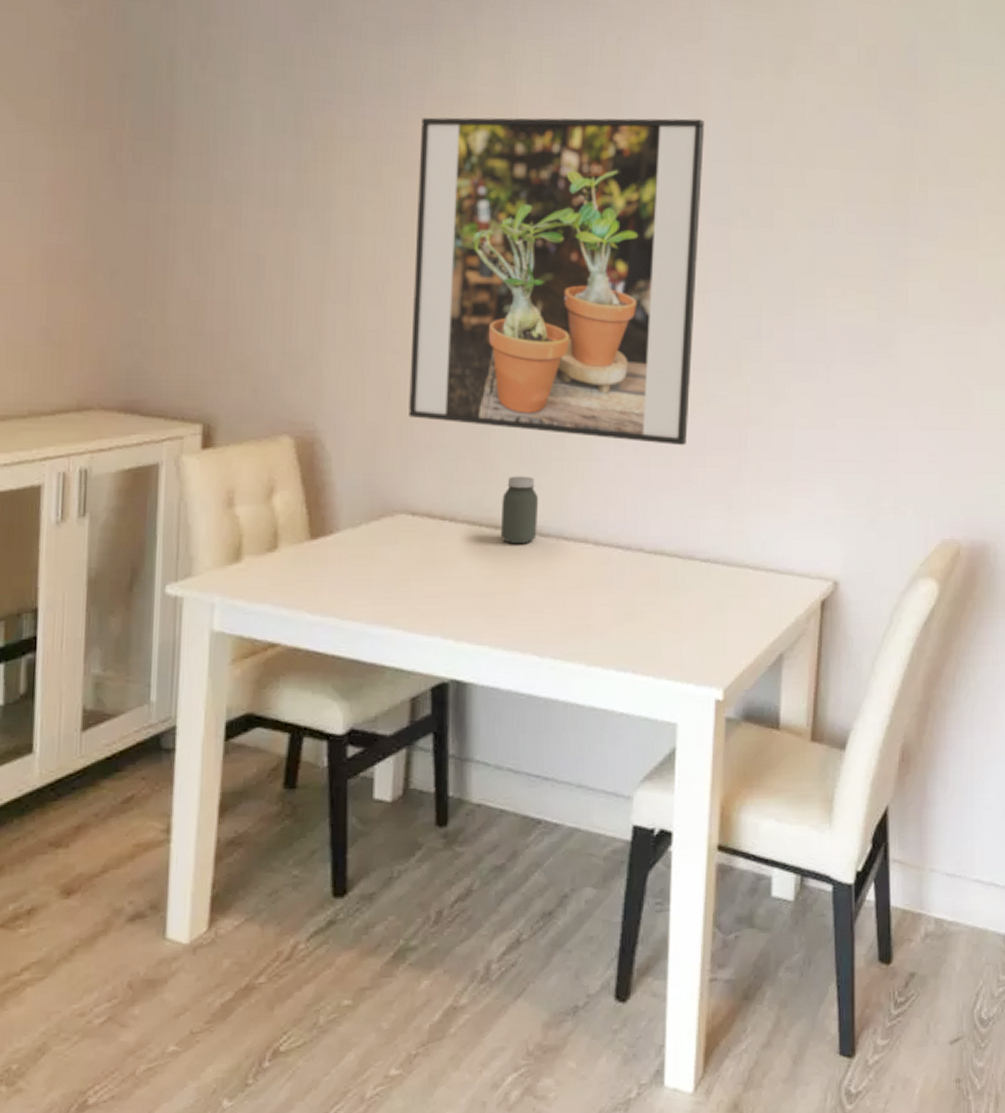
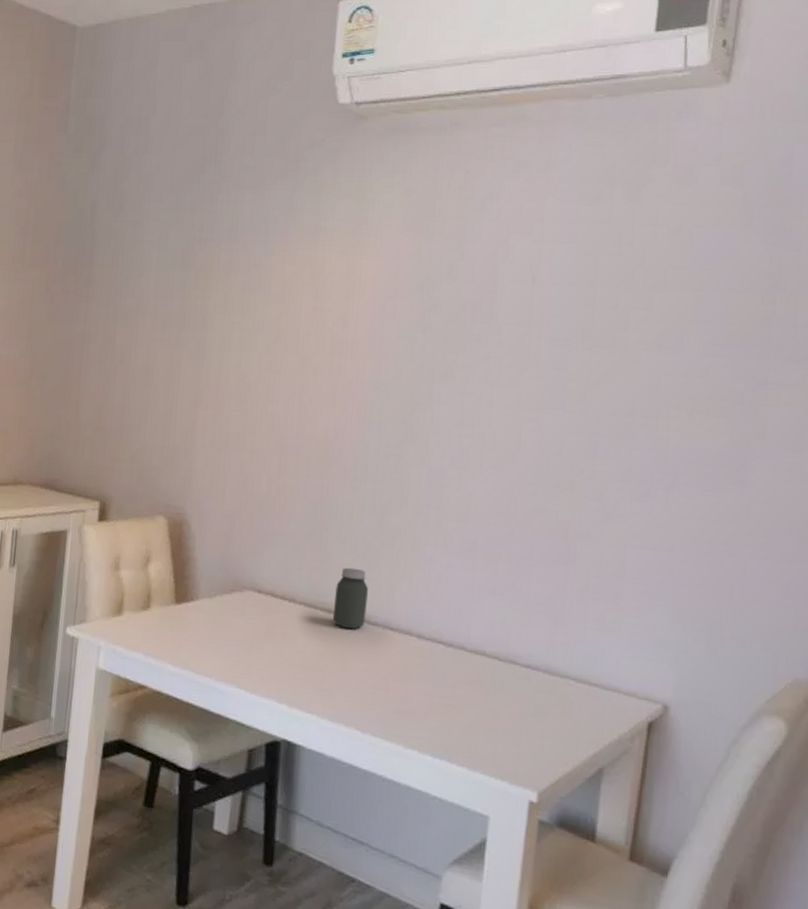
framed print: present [409,117,705,446] -> none [260,244,549,555]

